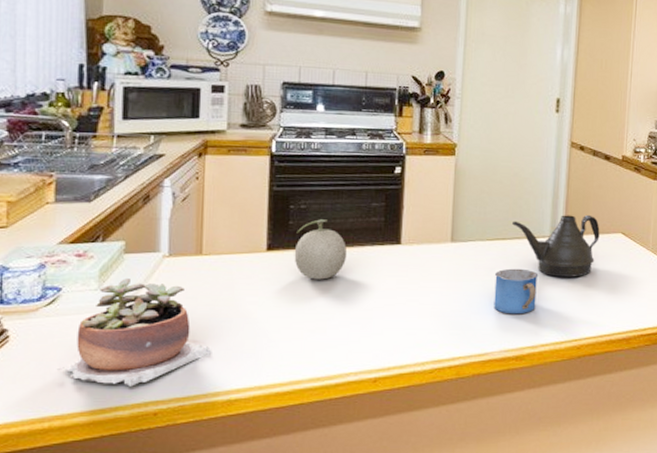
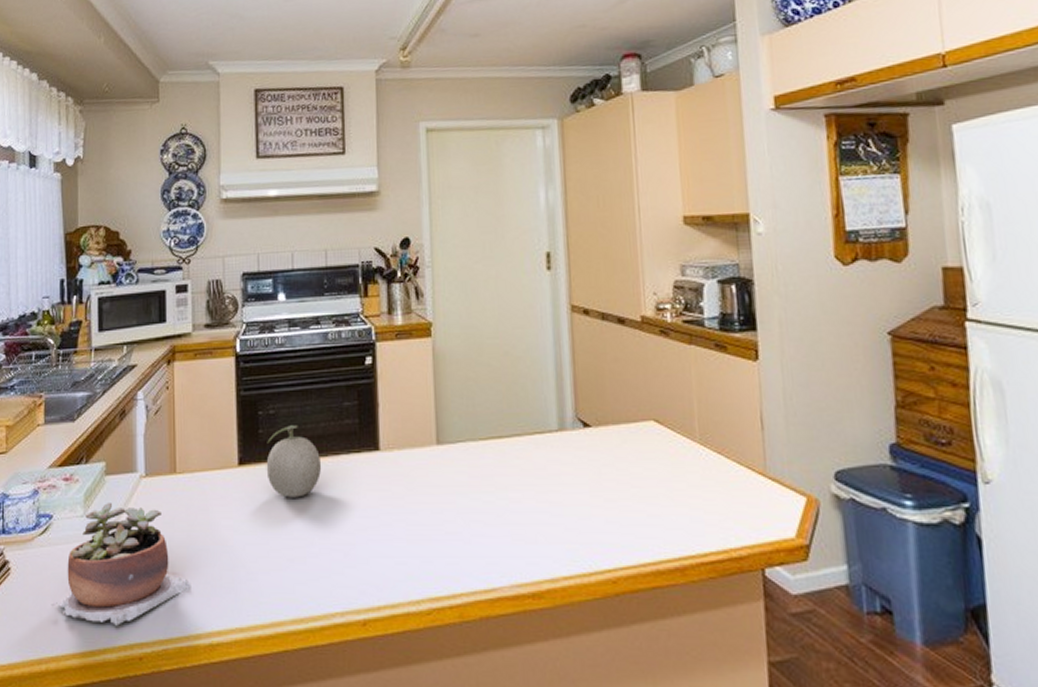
mug: present [494,268,539,315] -> none [494,475,551,536]
teapot: present [512,214,600,277] -> none [509,398,625,484]

